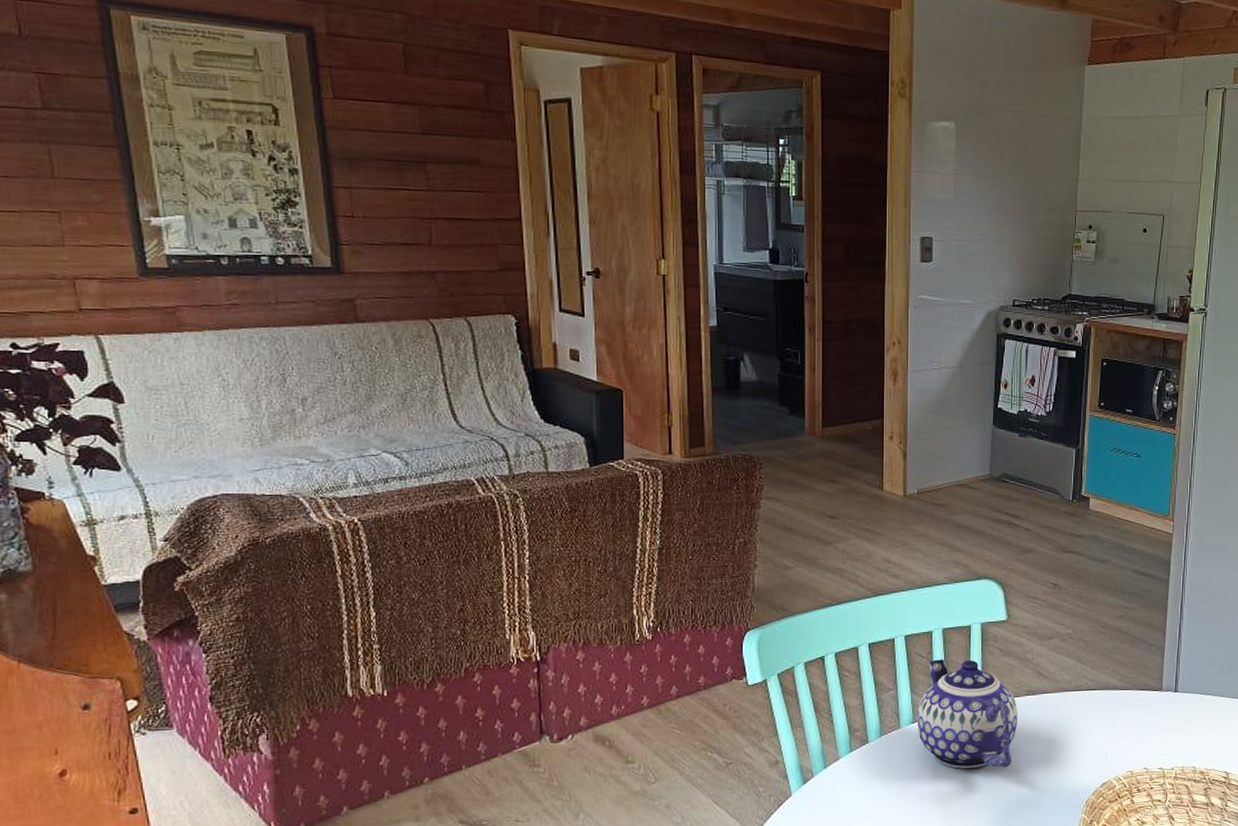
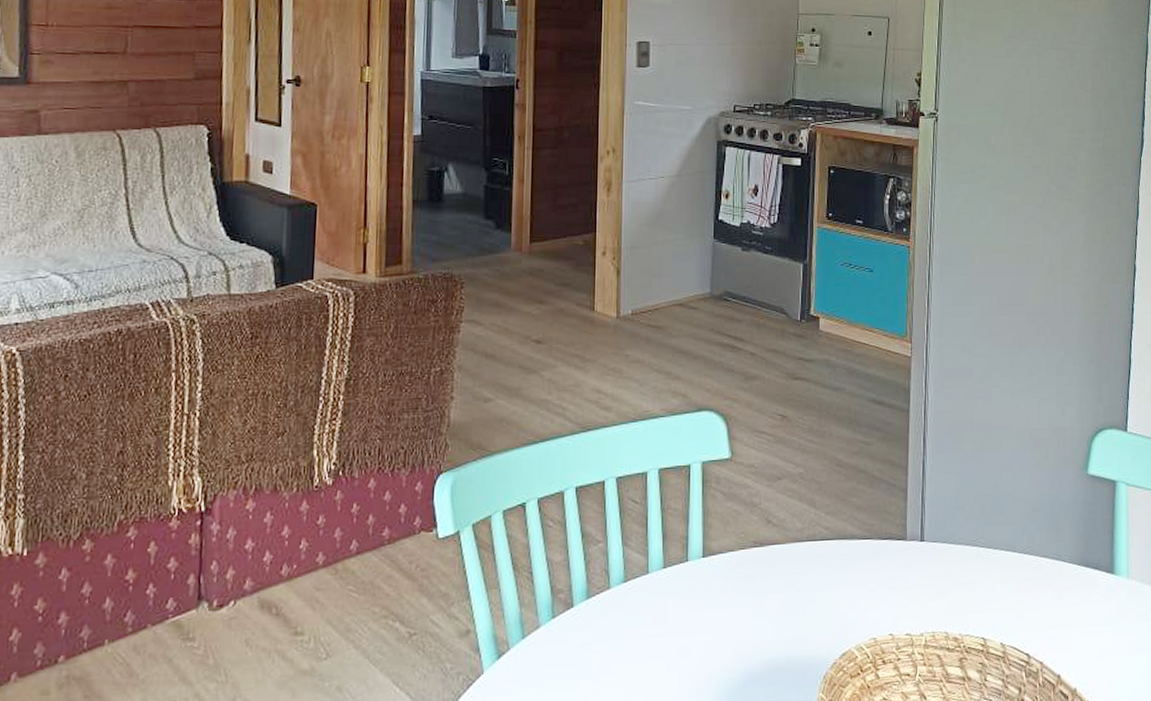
teapot: present [917,659,1018,768] -> none [629,505,744,637]

